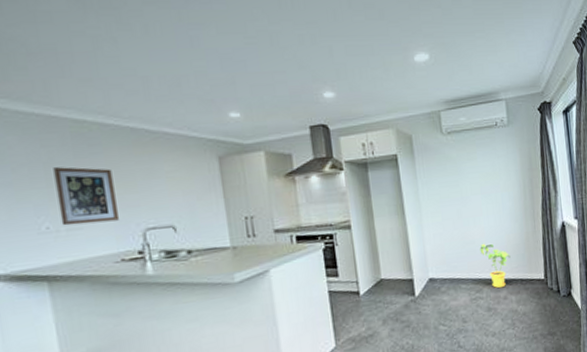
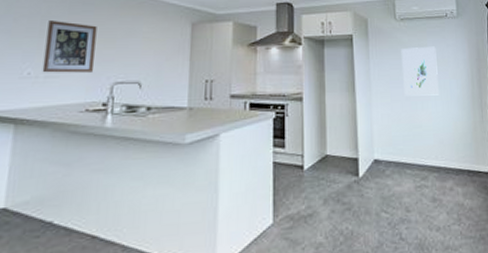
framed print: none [449,159,491,214] -> present [401,46,439,96]
house plant: present [480,243,511,288] -> none [427,128,458,178]

